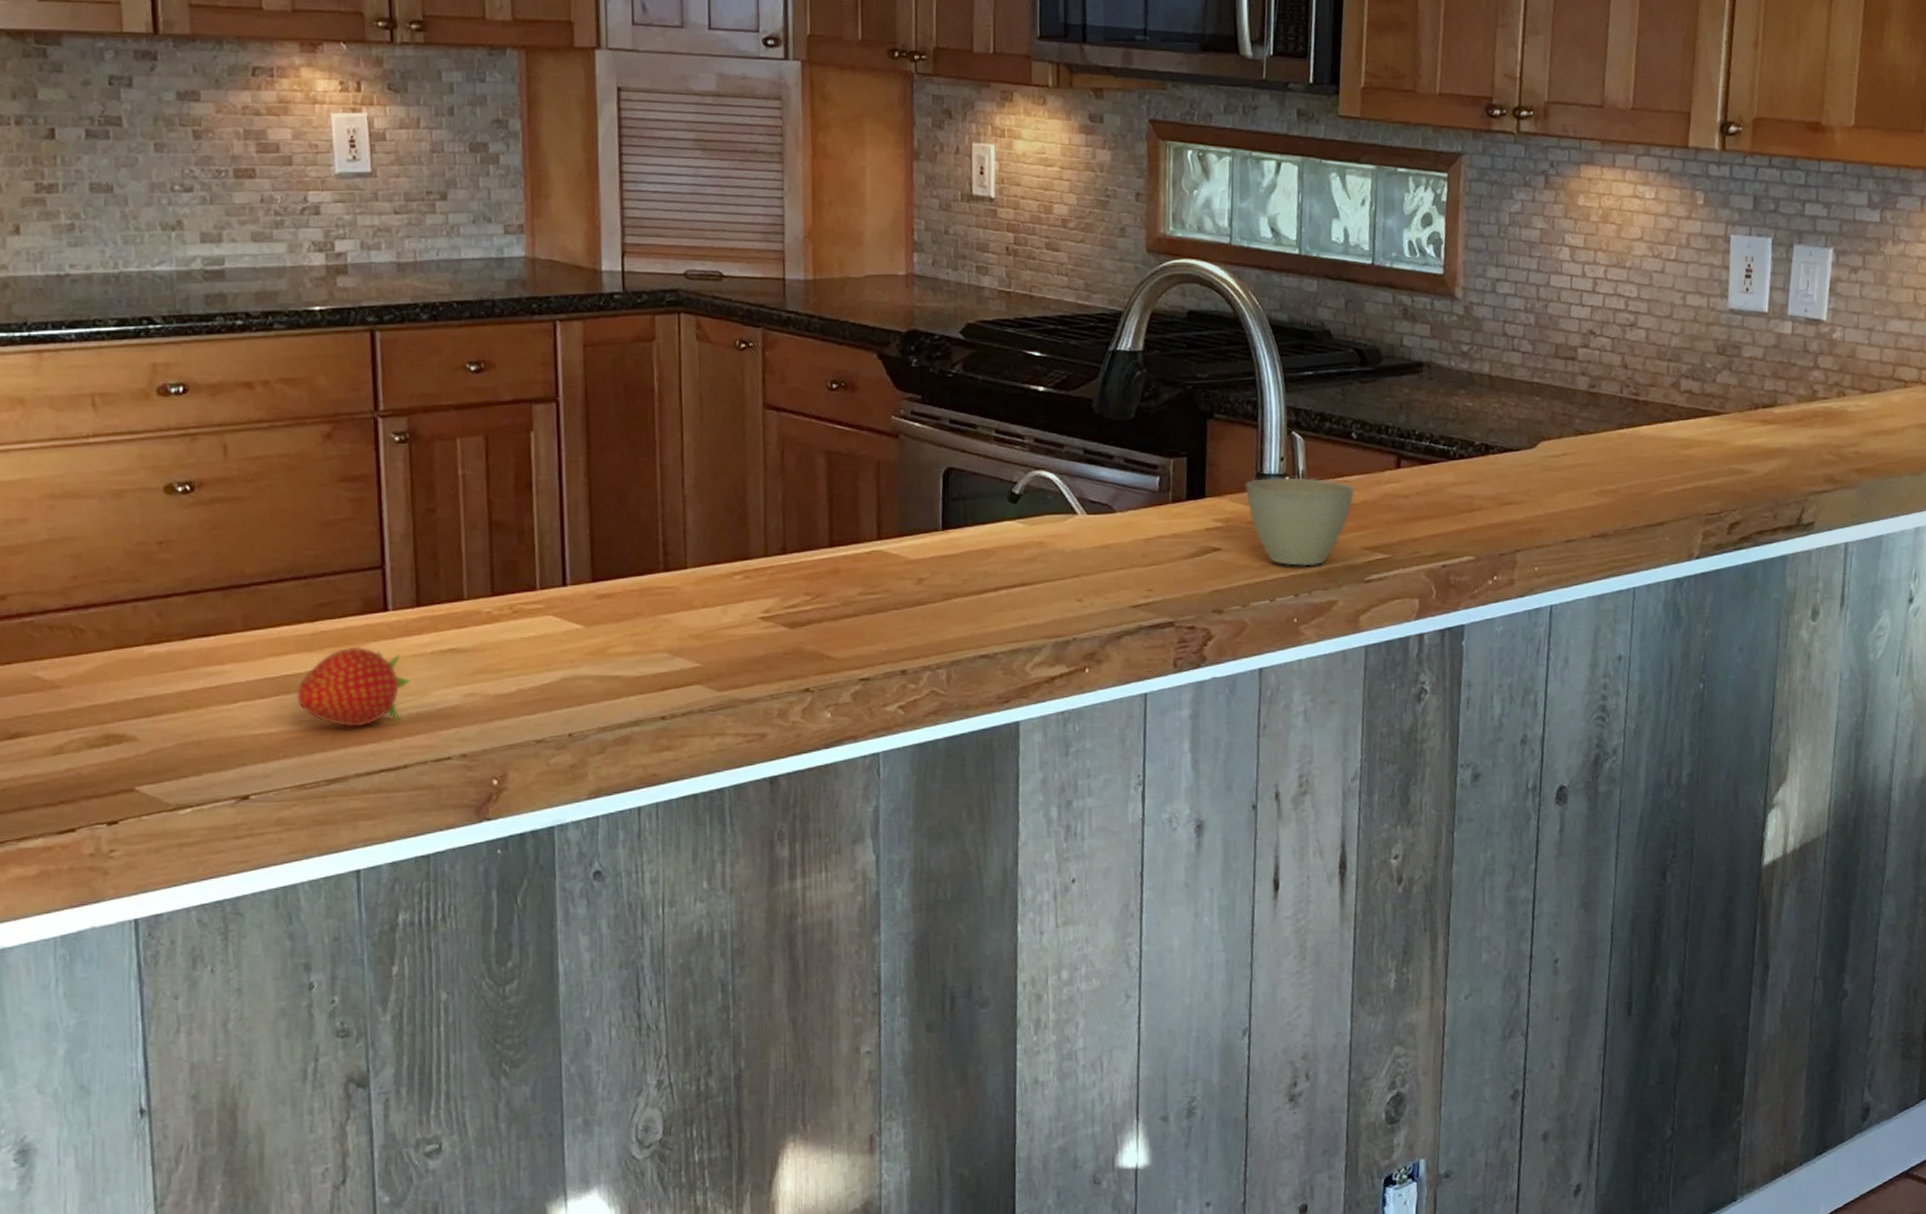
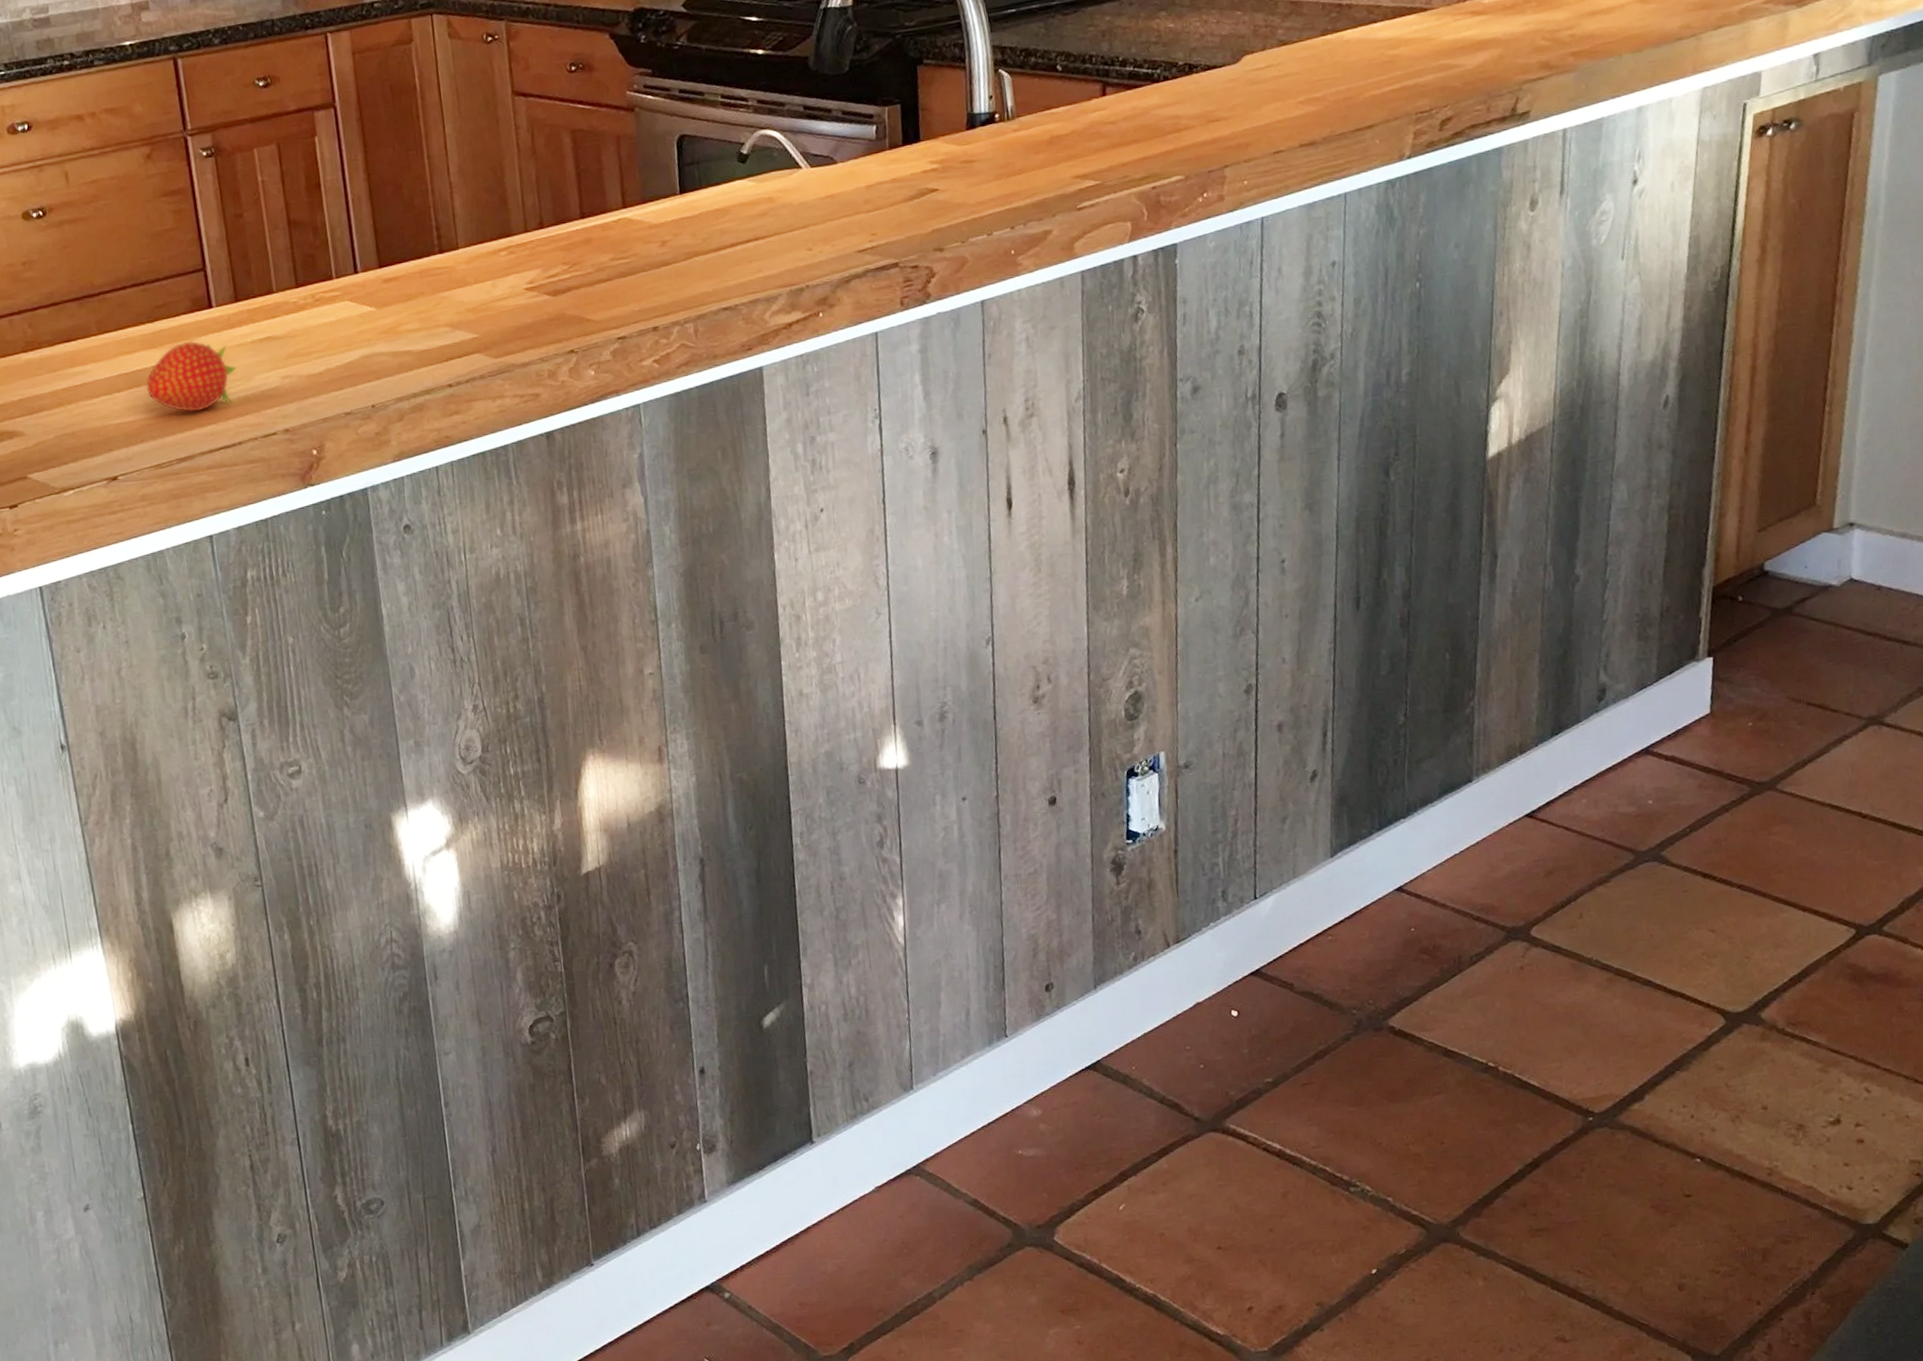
cup: present [1245,477,1355,567] -> none [957,113,1063,200]

